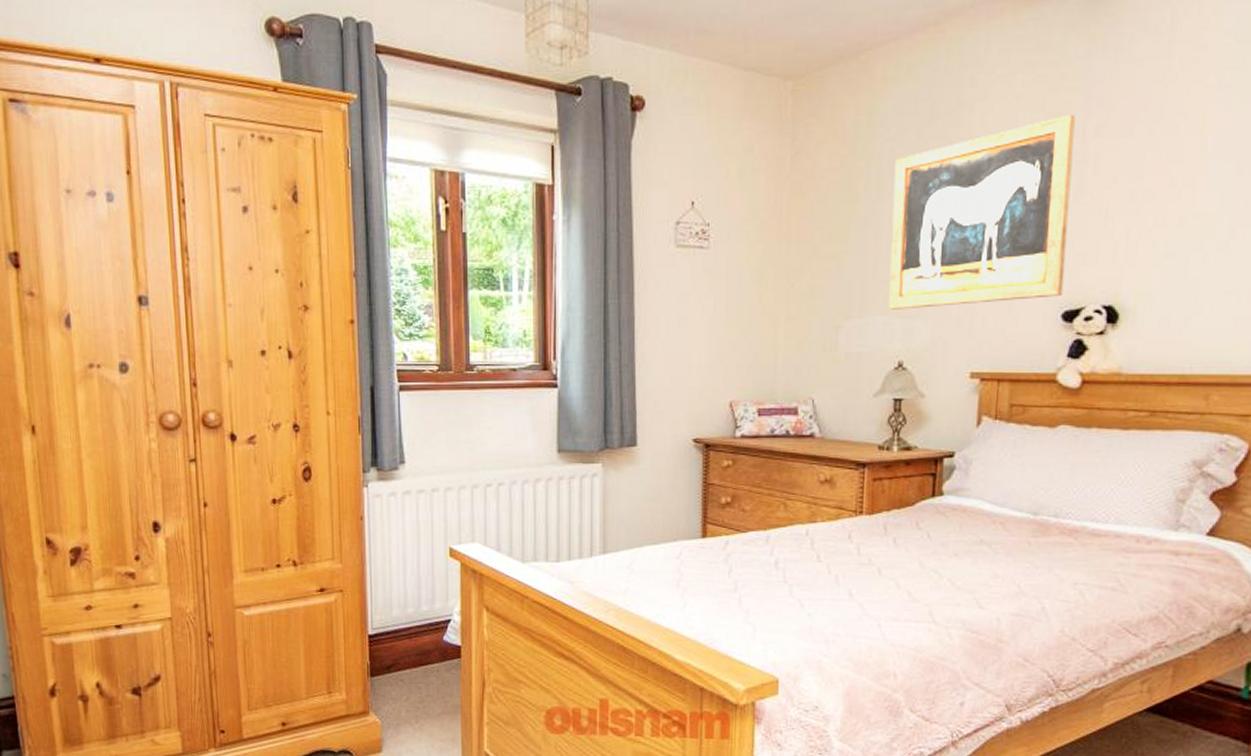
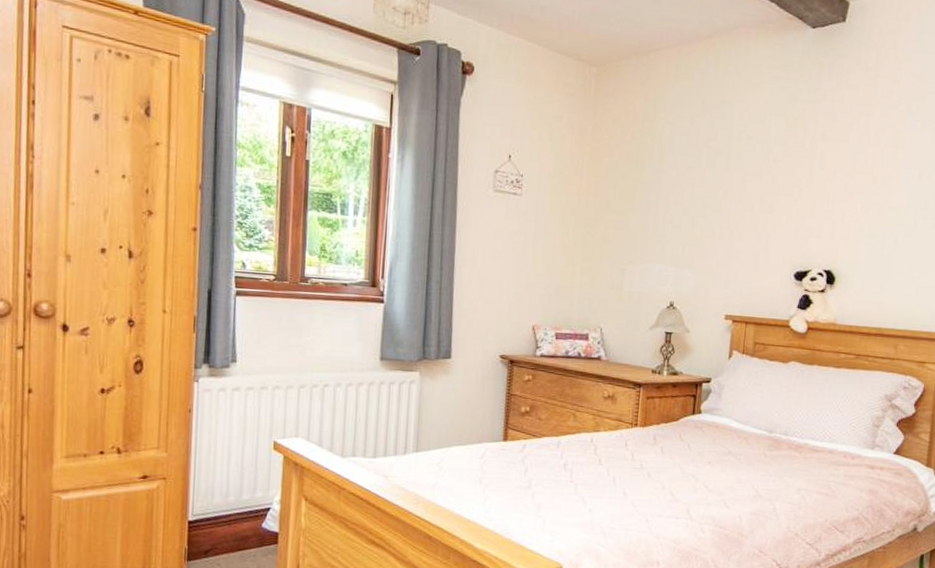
wall art: present [889,114,1076,310] -> none [664,120,808,260]

